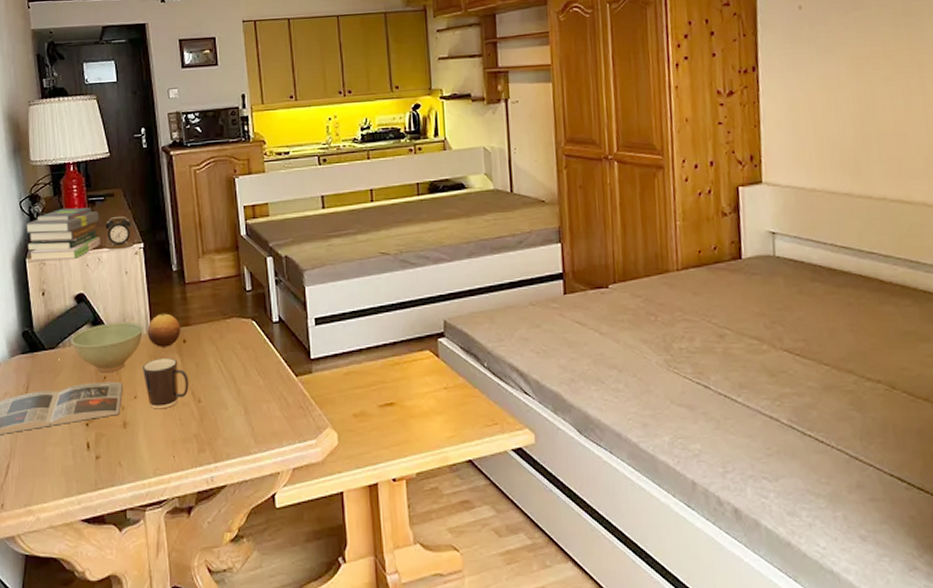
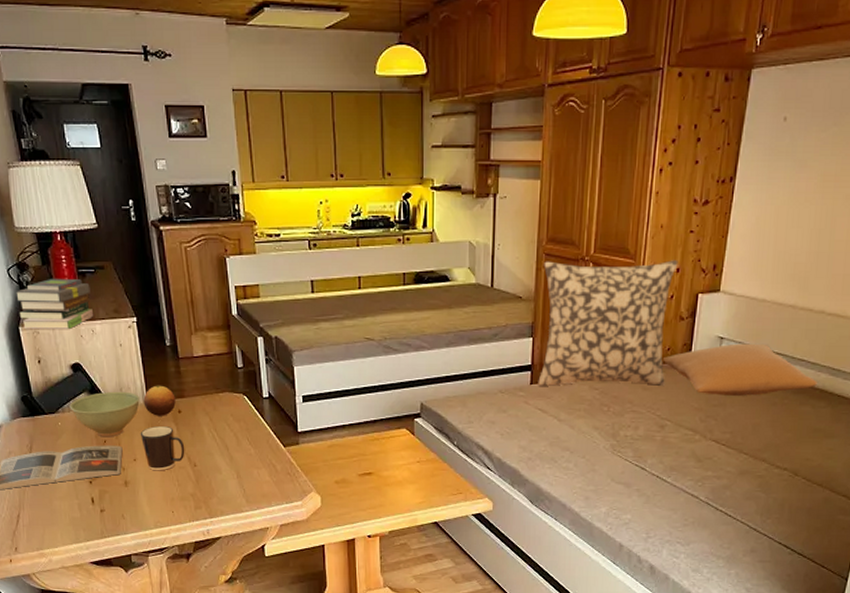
alarm clock: present [105,217,134,250] -> none [97,290,127,322]
pillow: none [565,153,717,296] -> present [538,260,678,386]
pillow: none [709,237,896,298] -> present [662,343,817,396]

